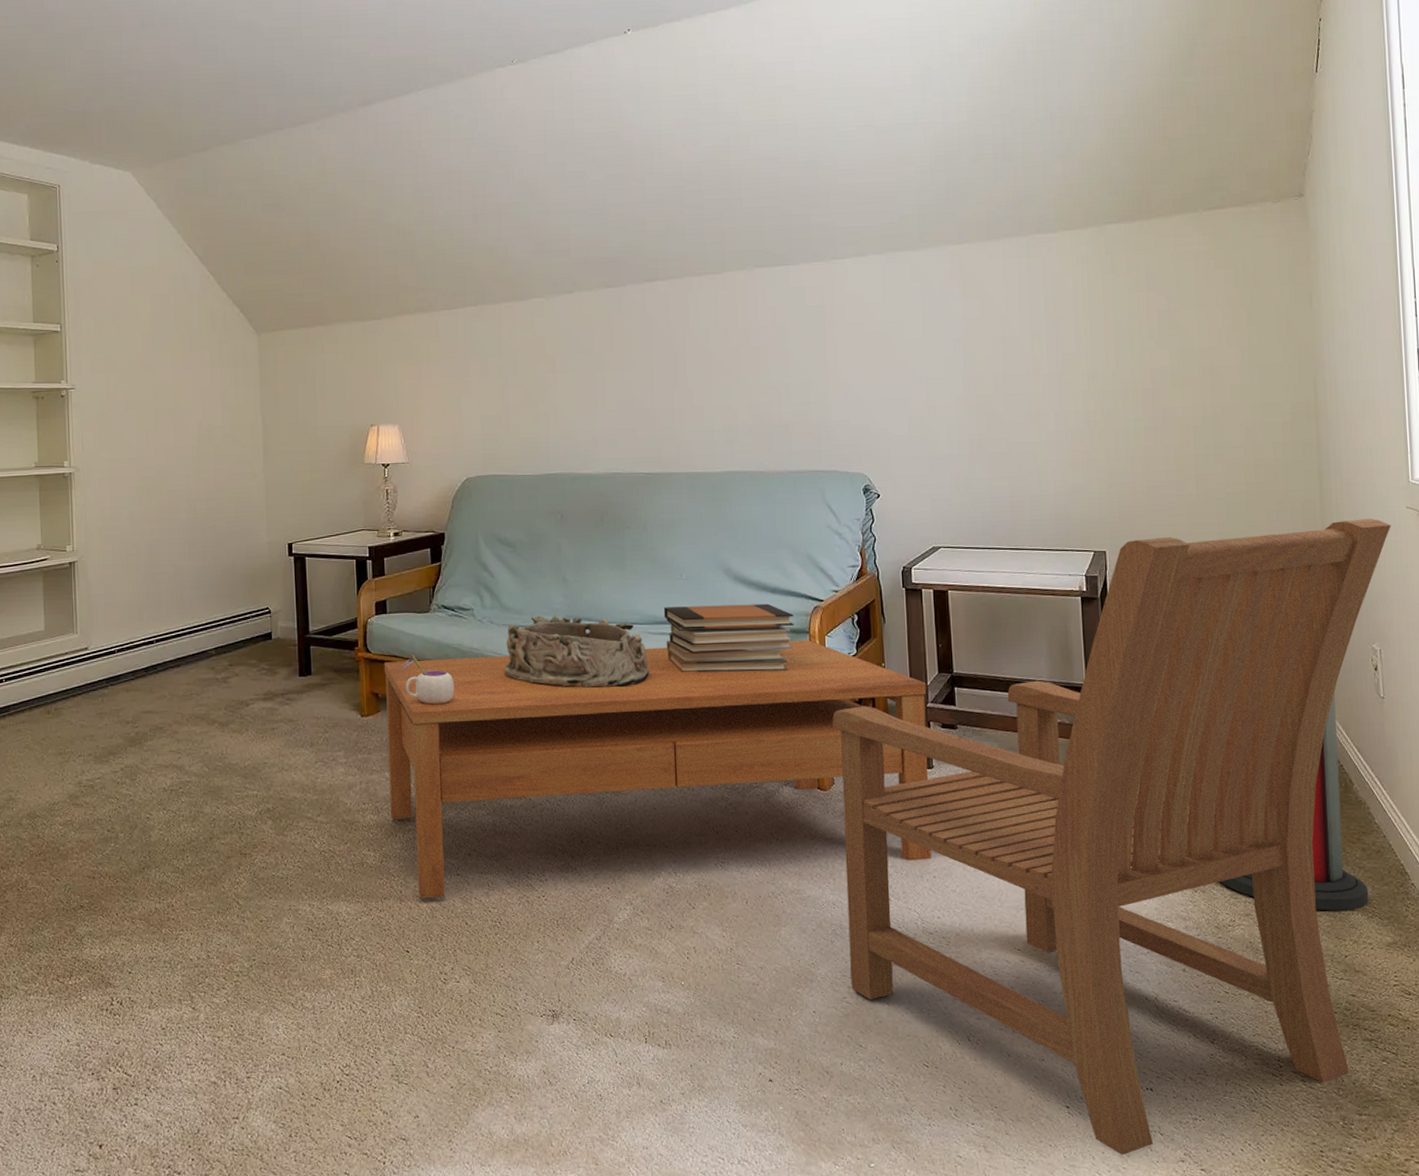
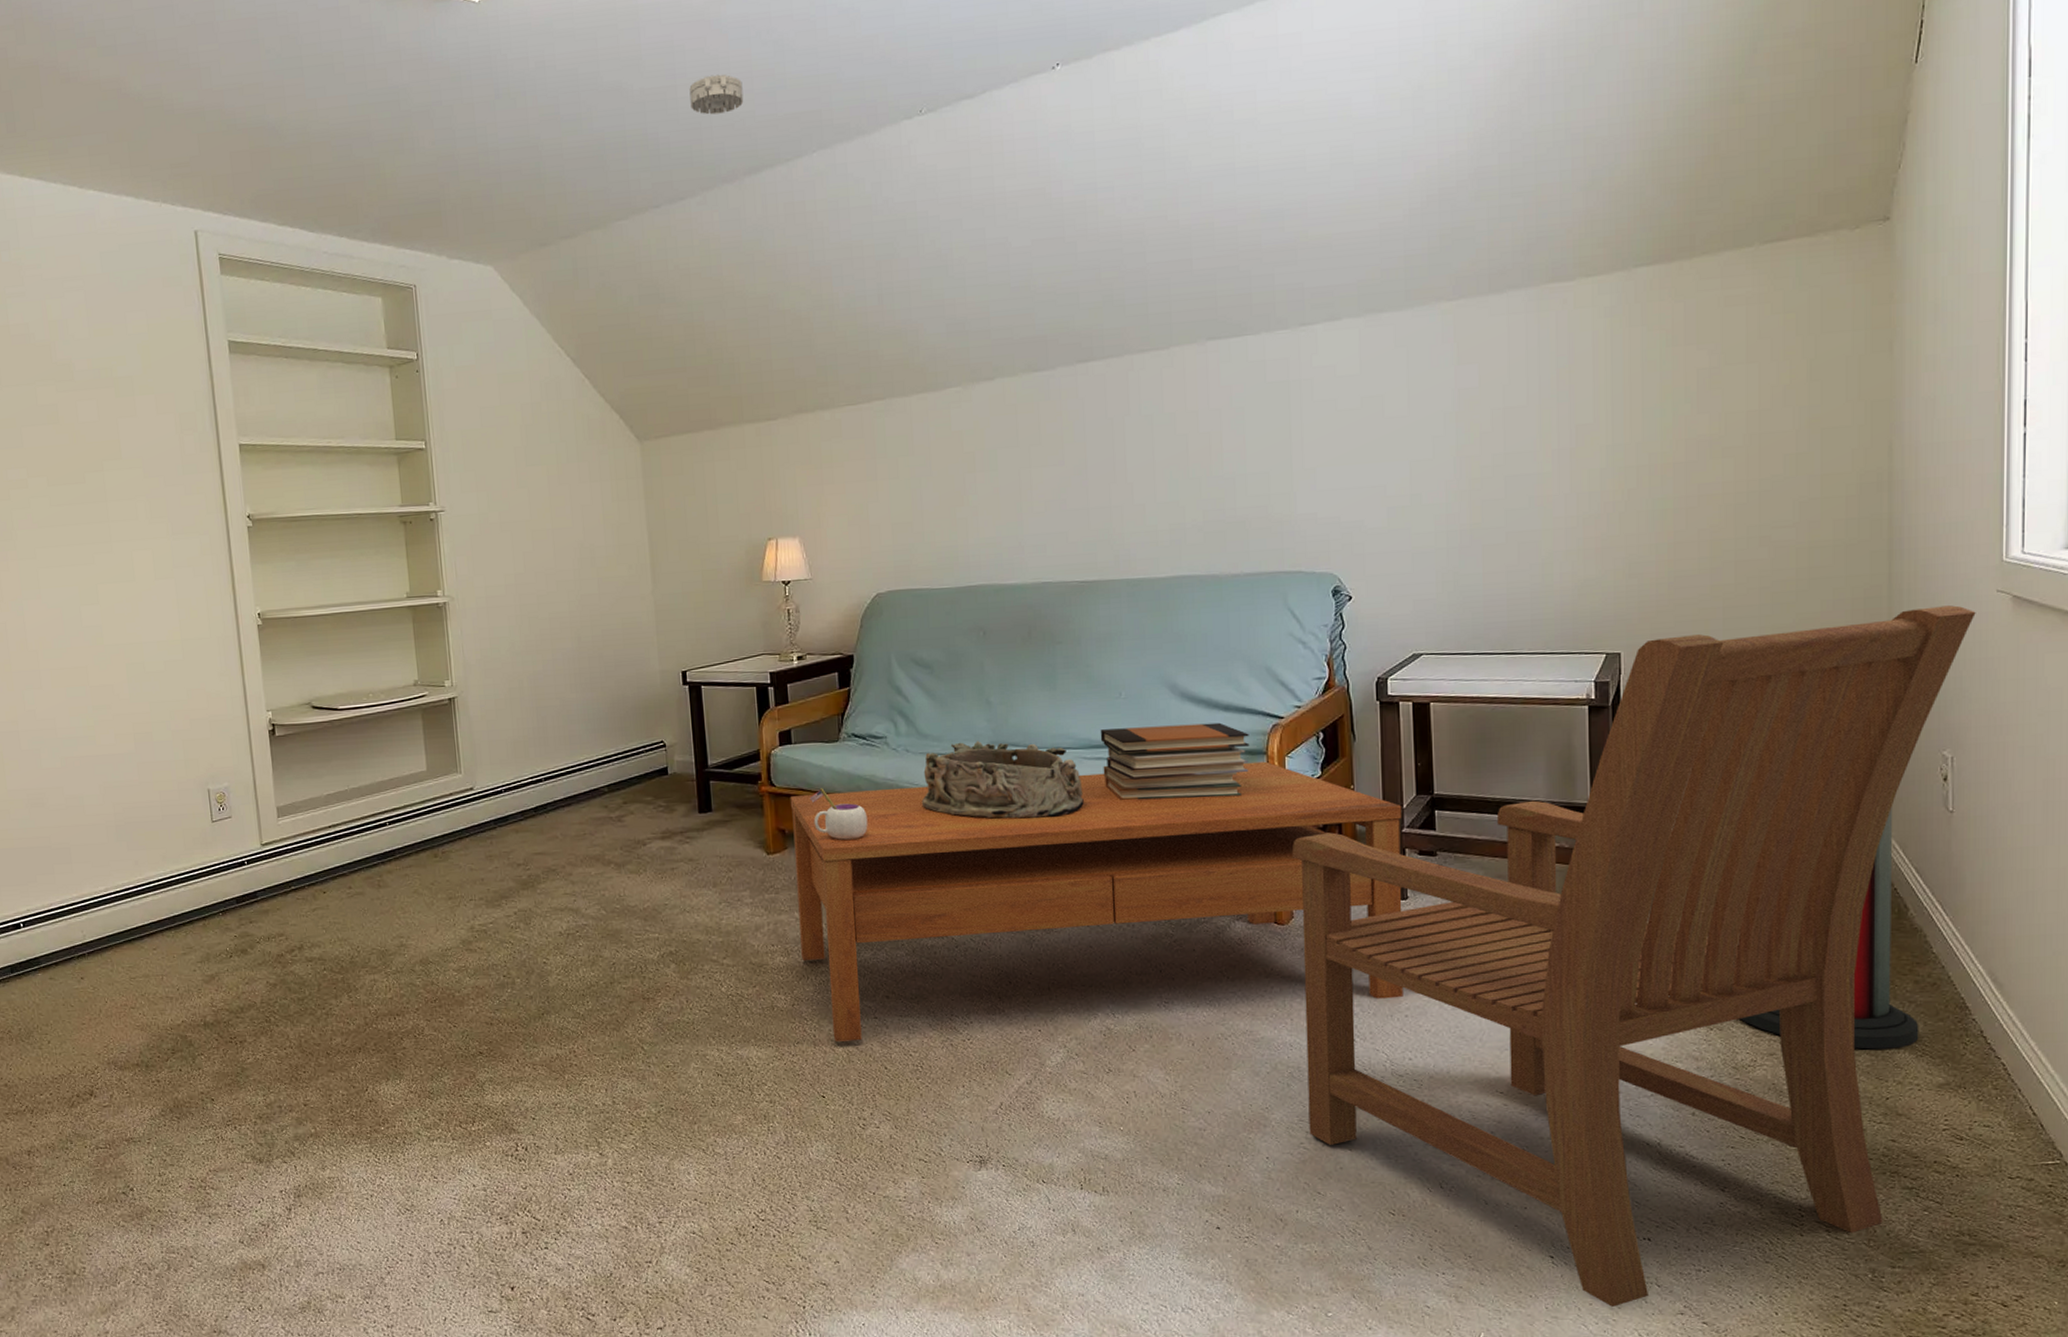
smoke detector: none [313,20,360,53] -> present [689,74,744,115]

